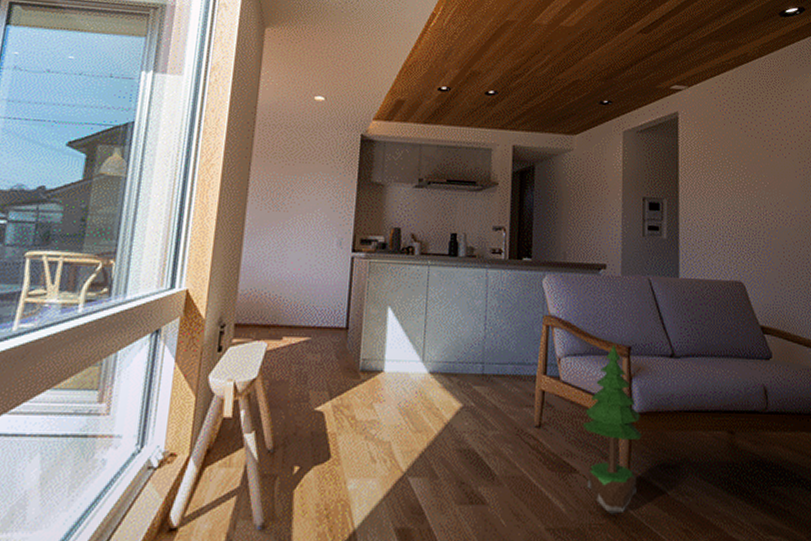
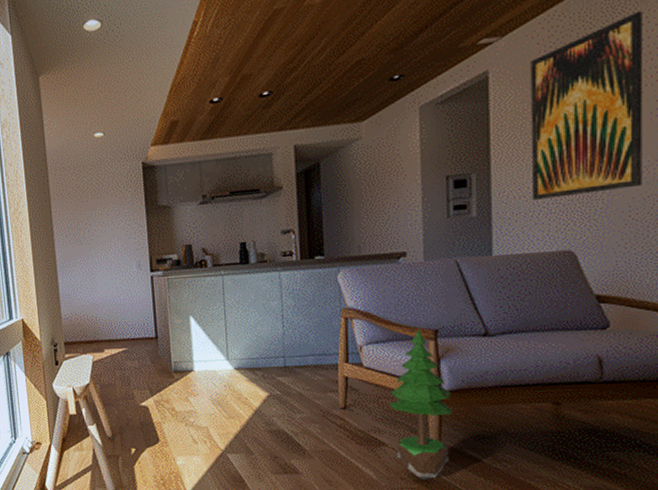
wall art: none [709,89,792,232] -> present [530,10,644,200]

